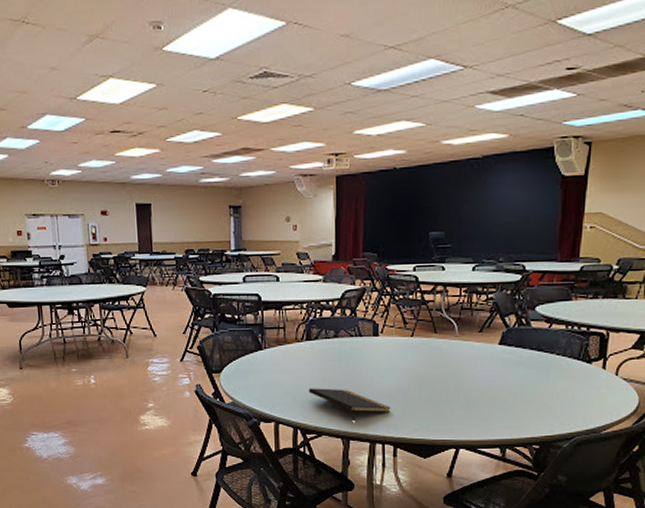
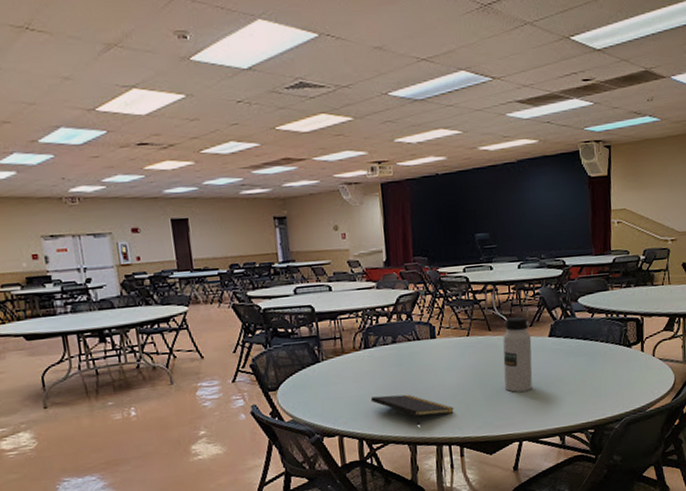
water bottle: none [445,321,480,398] -> present [503,316,533,392]

